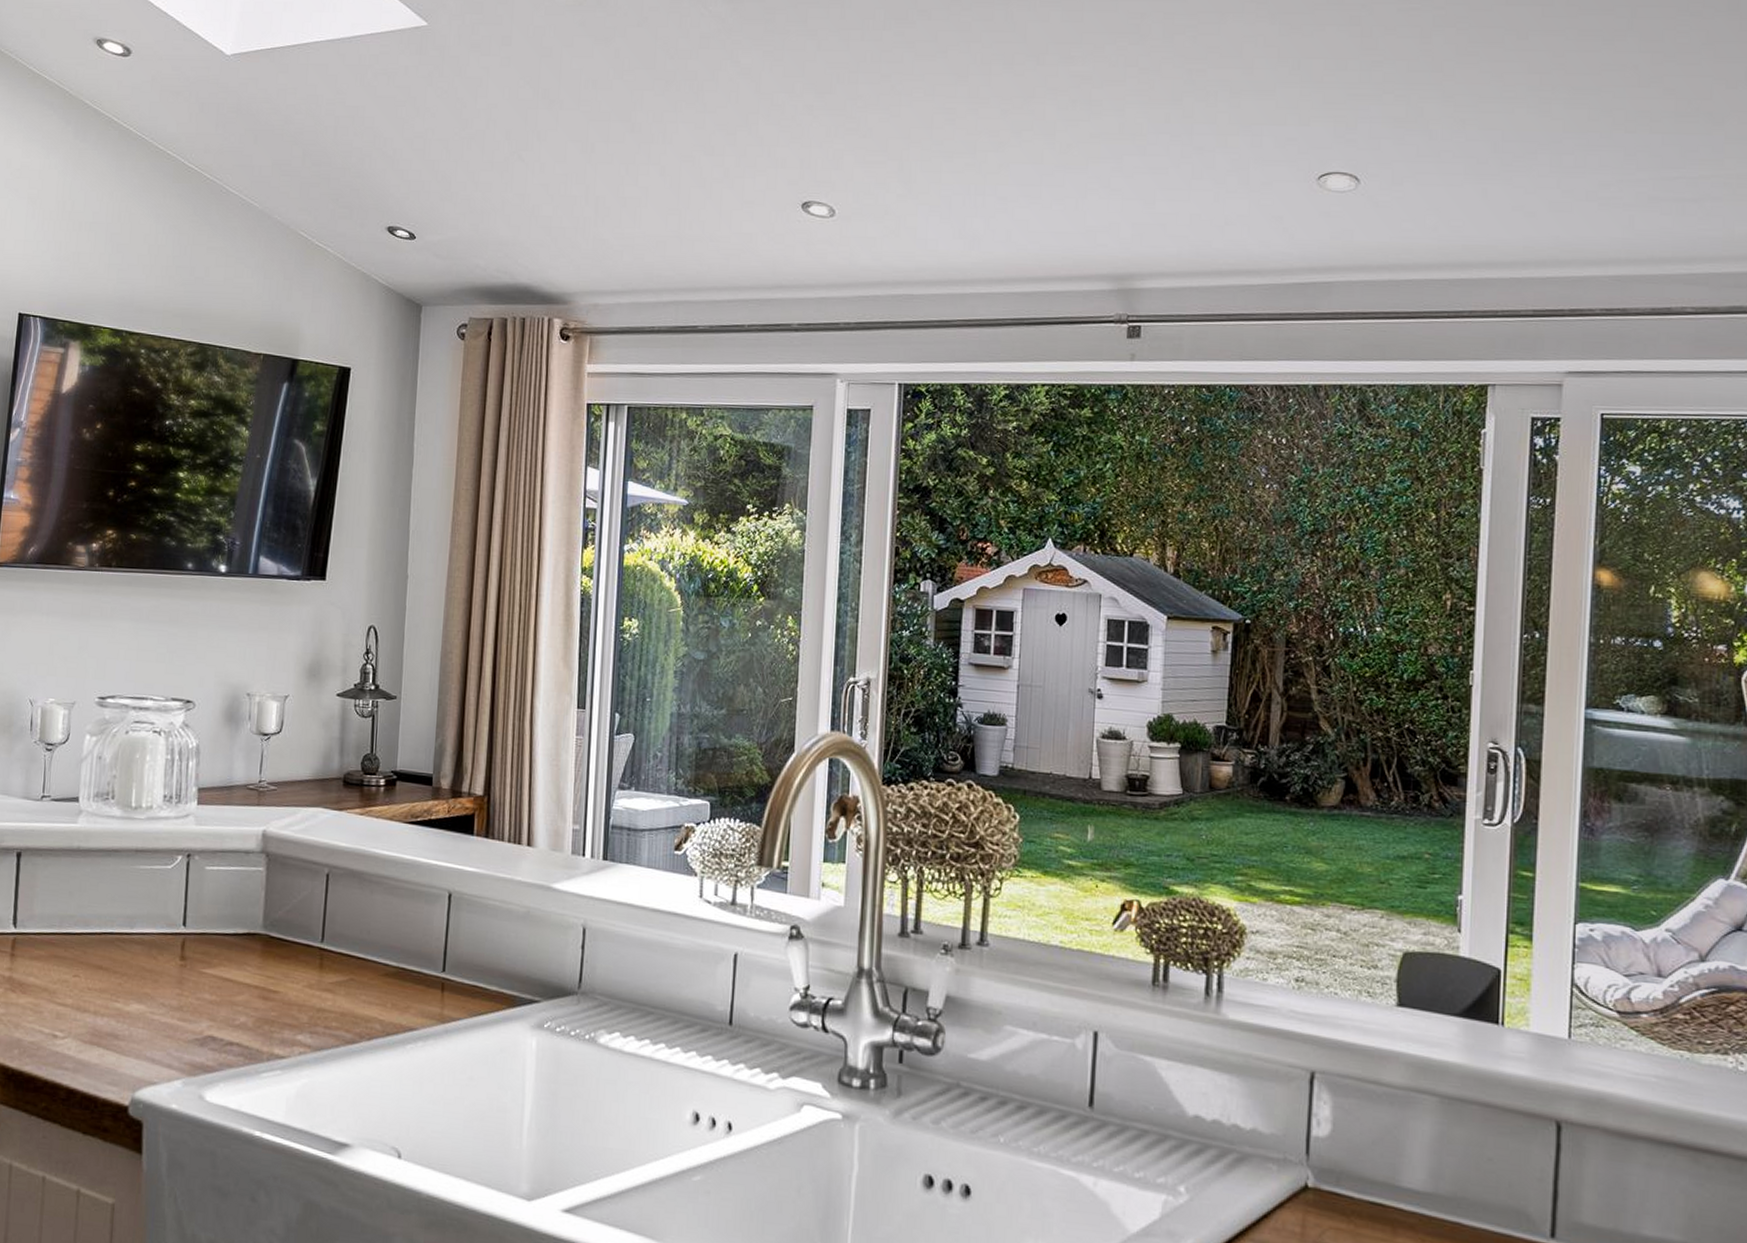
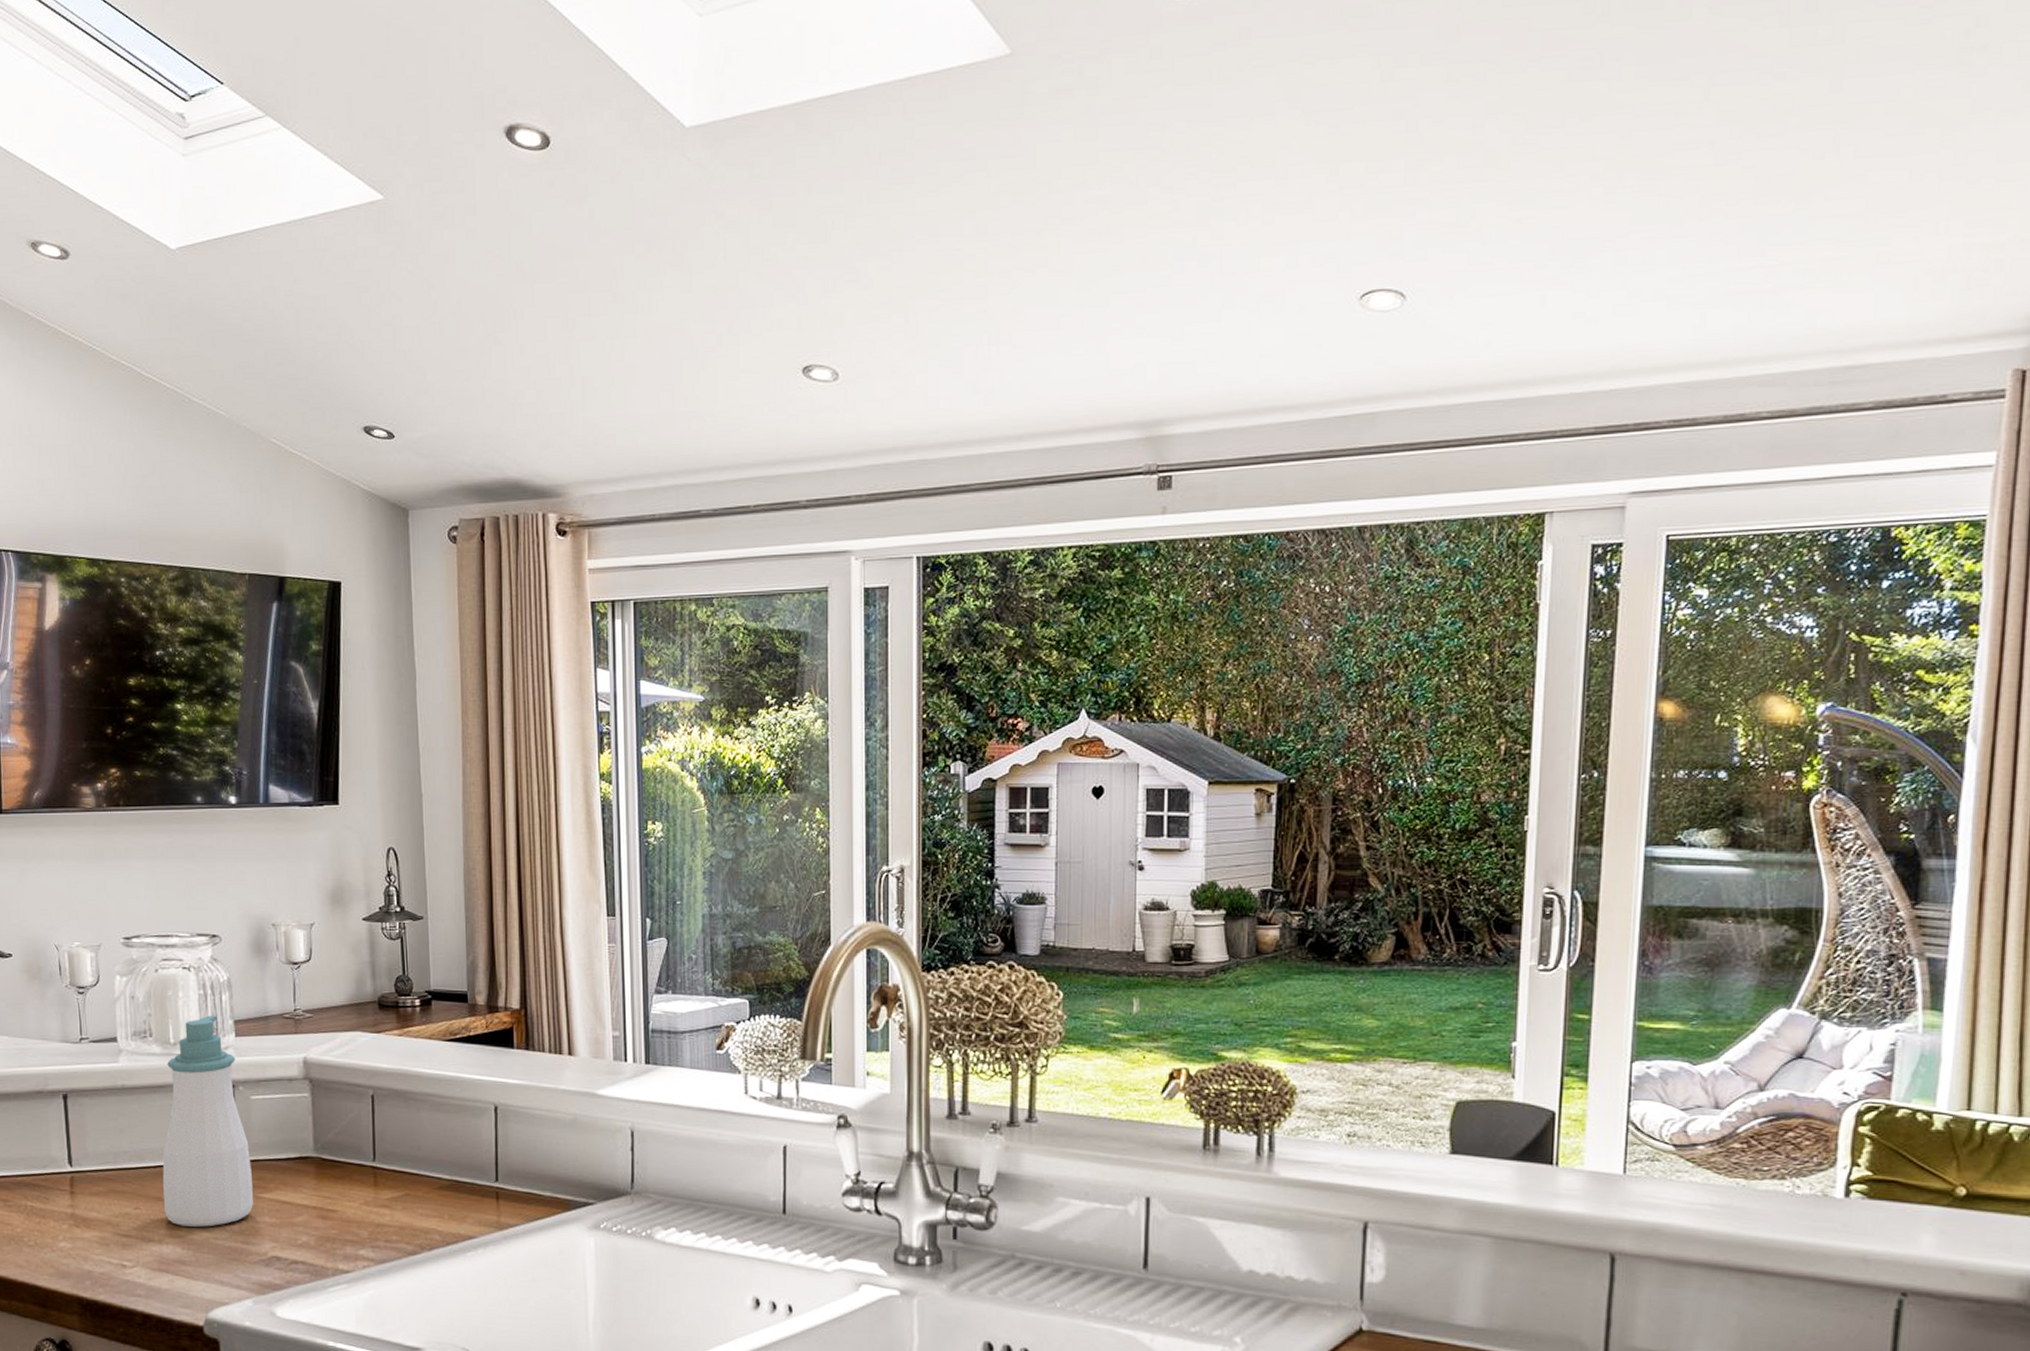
soap bottle: none [104,781,198,1001] -> present [162,1015,253,1227]

